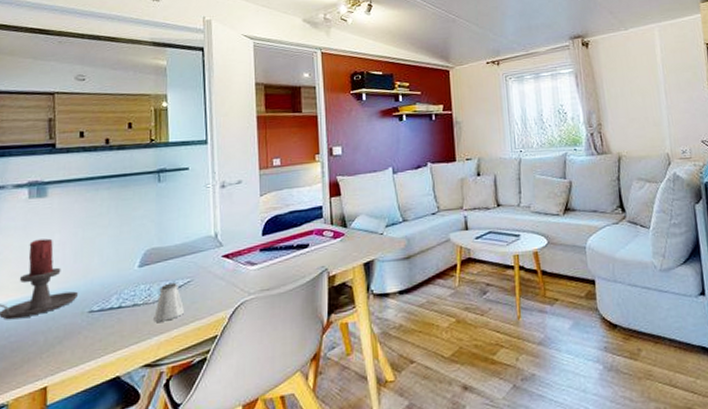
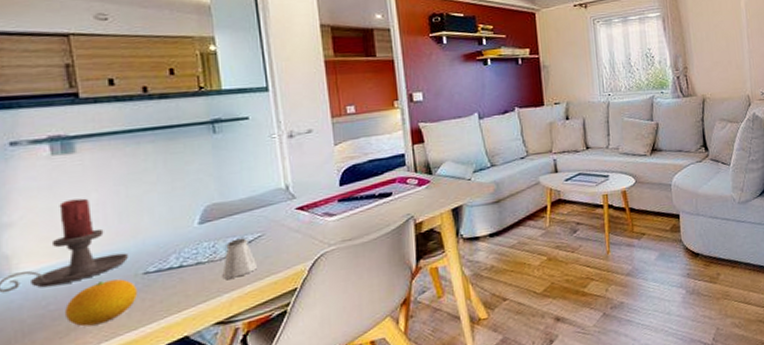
fruit: none [22,316,83,360] -> present [65,279,139,327]

